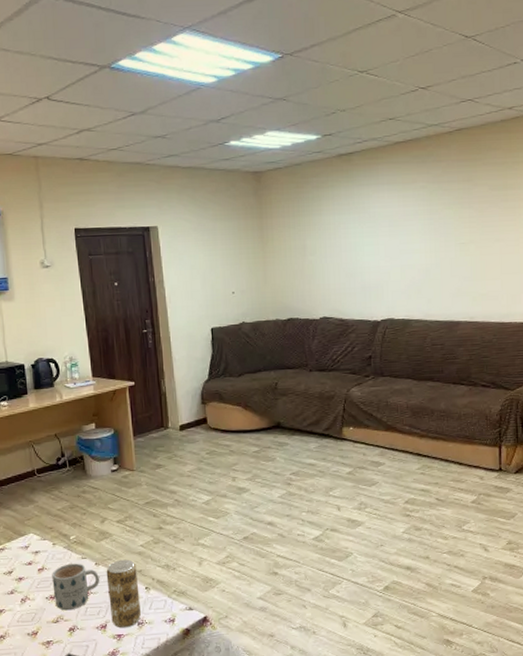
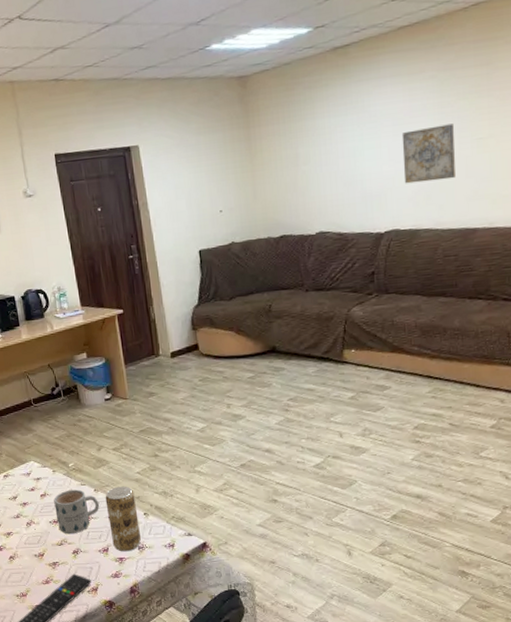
wall art: none [396,229,442,279] -> present [401,123,456,184]

